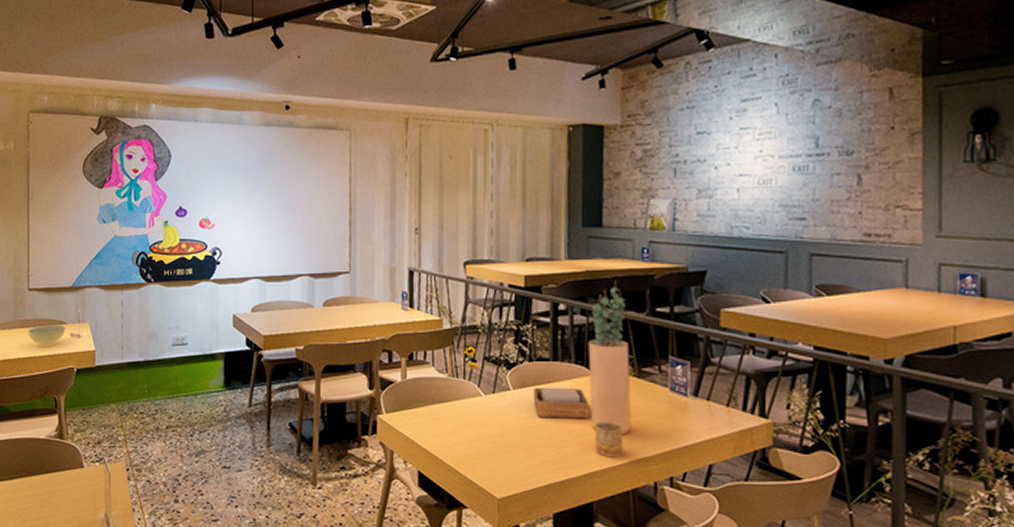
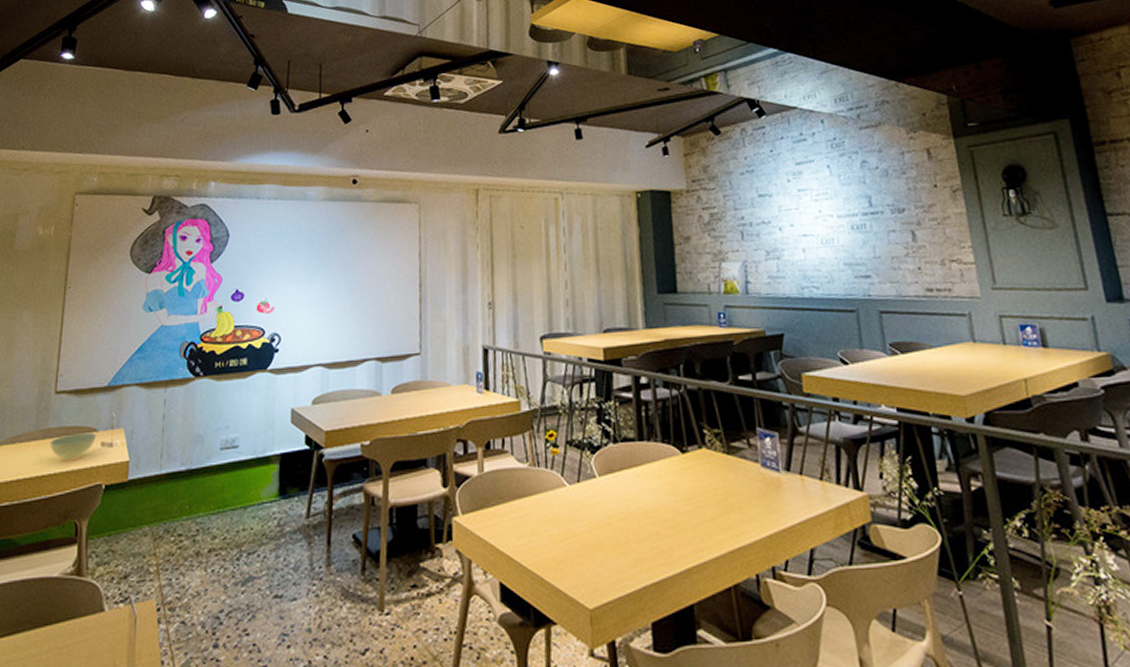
napkin holder: present [533,387,590,419] -> none [619,470,682,507]
vase: present [588,281,631,435] -> none [673,349,726,522]
mug: present [594,421,624,458] -> none [687,506,721,549]

